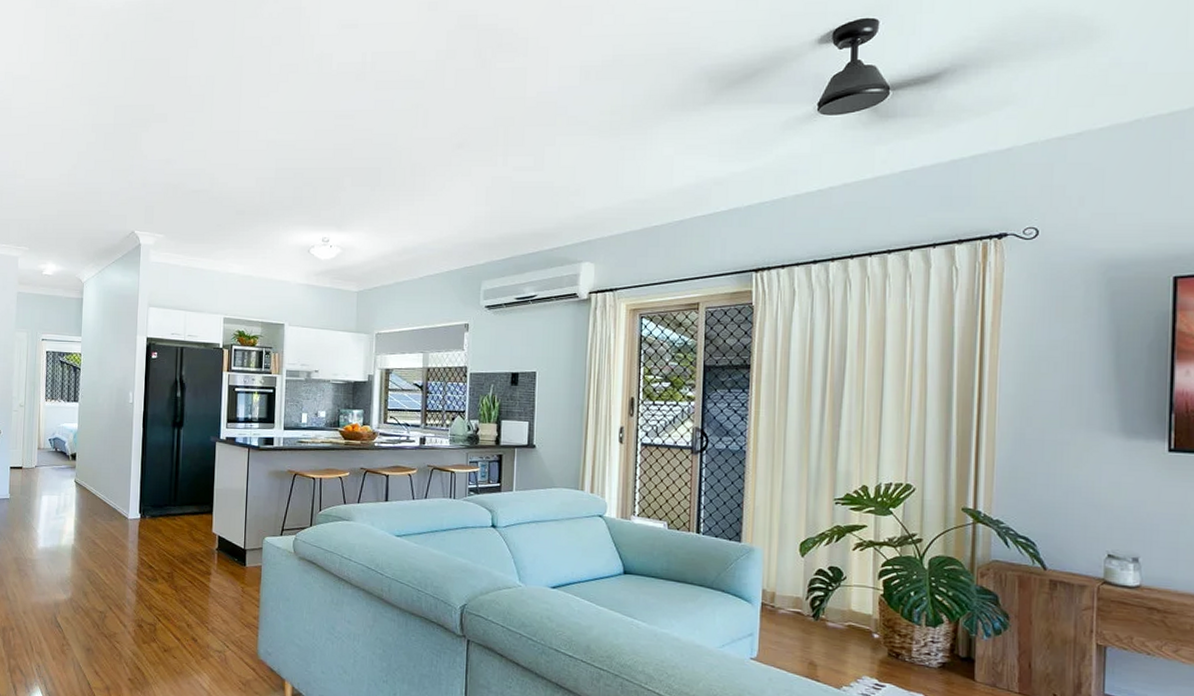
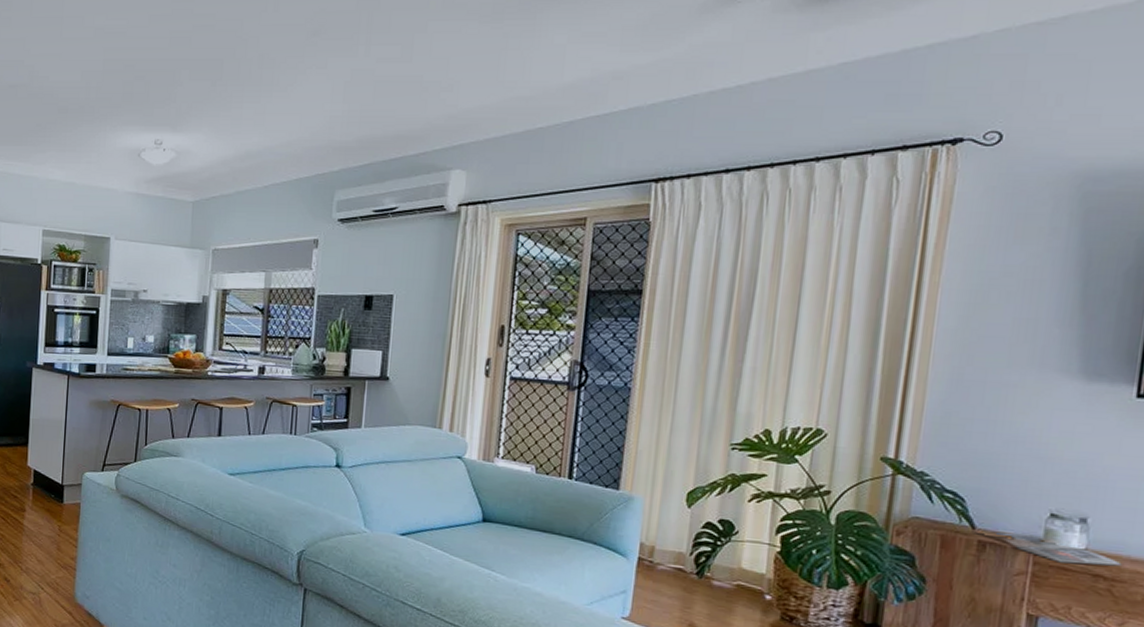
magazine: none [1043,571,1171,600] -> present [971,531,1122,567]

